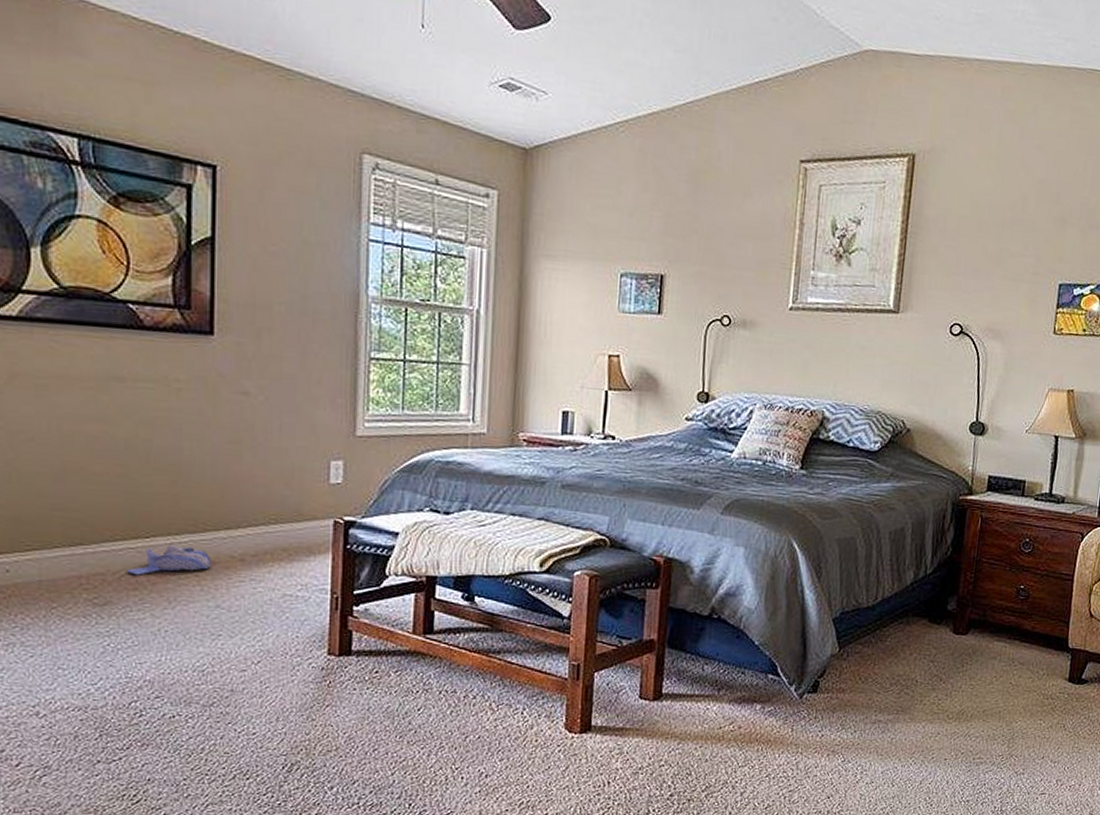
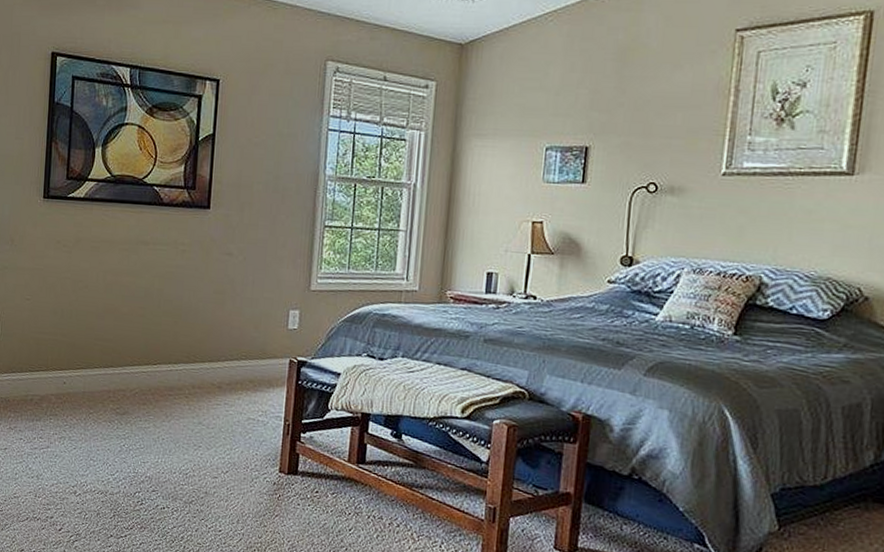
shoe: present [126,545,213,576] -> none [139,371,199,394]

